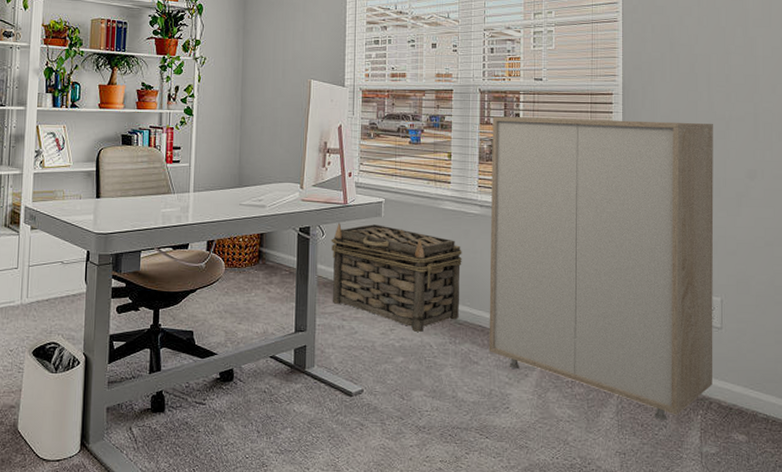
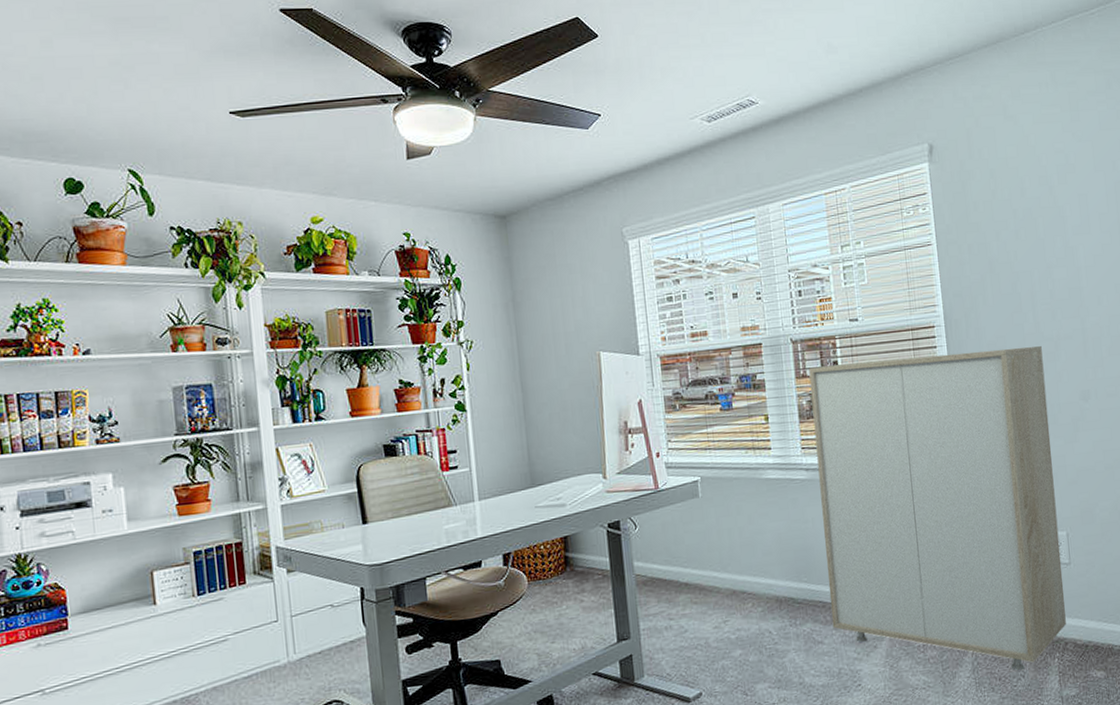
basket: present [331,222,462,332] -> none [645,507,797,620]

